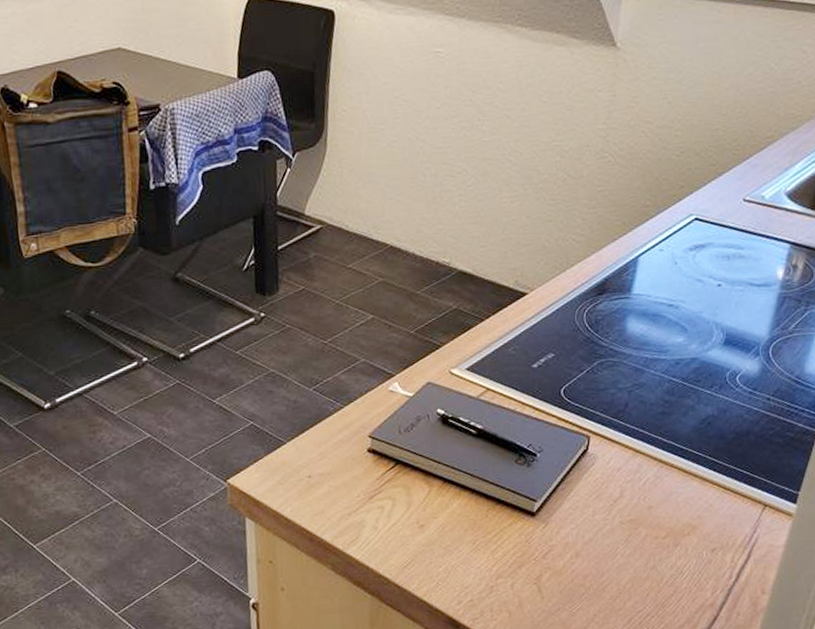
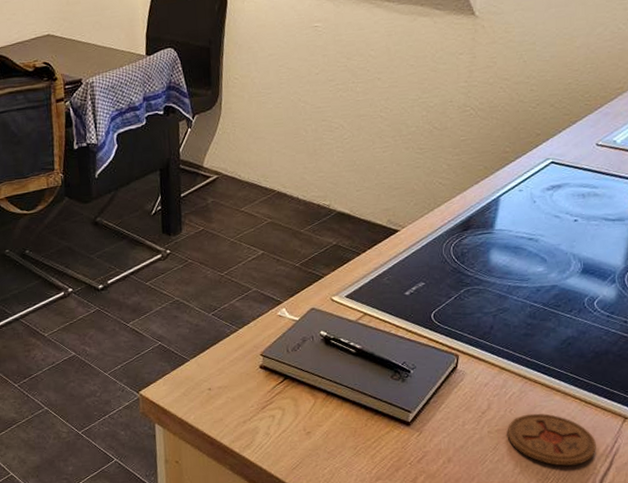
coaster: none [640,501,735,559] -> present [507,413,597,466]

